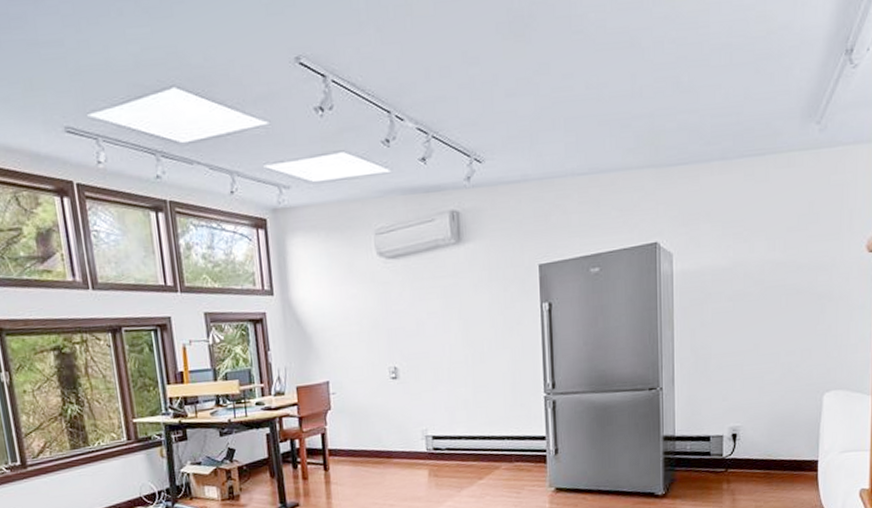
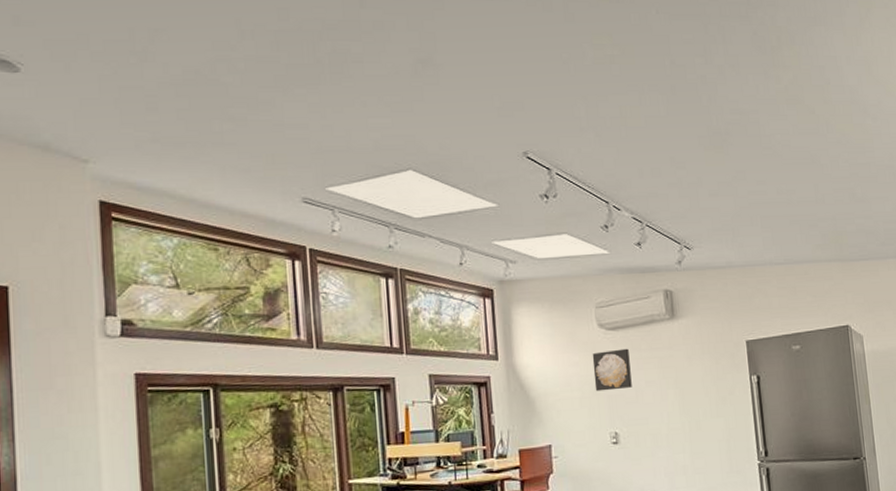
wall art: none [371,278,413,325] -> present [592,348,632,392]

